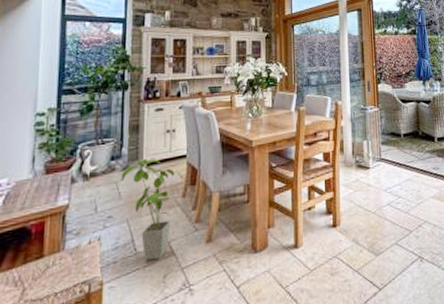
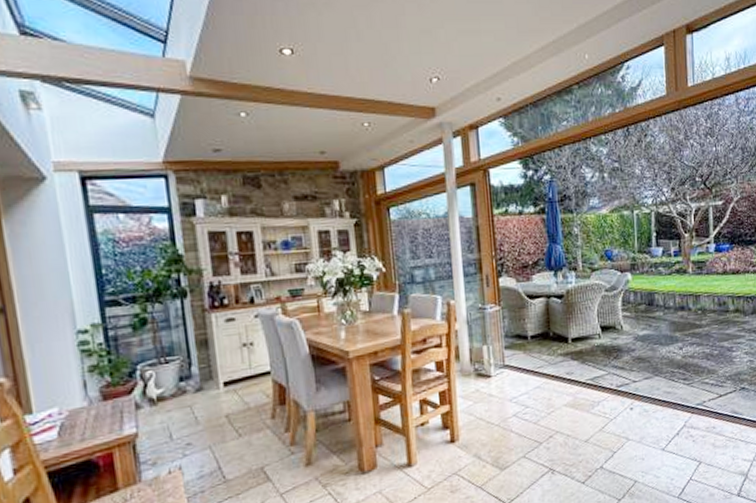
house plant: present [121,158,175,260] -> none [194,377,262,488]

